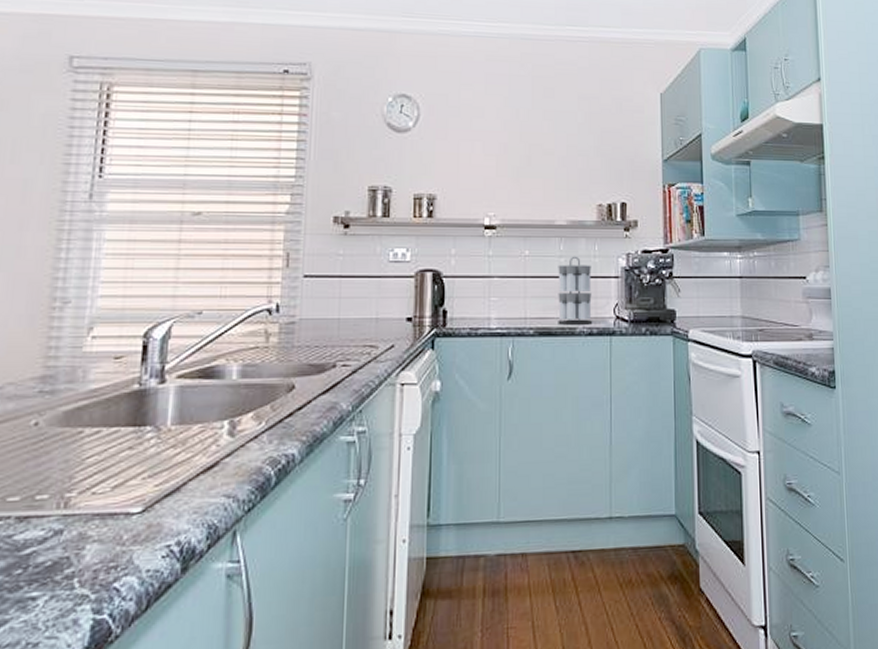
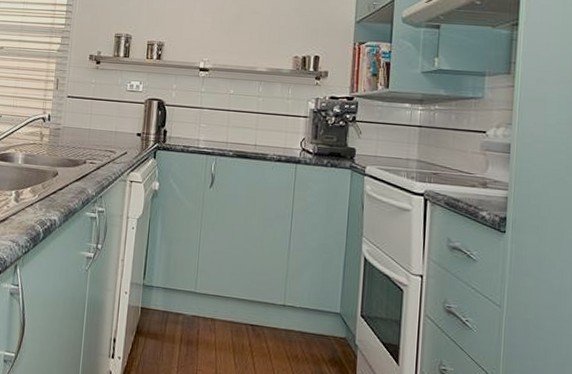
spice rack: present [558,256,593,327] -> none [253,97,285,154]

